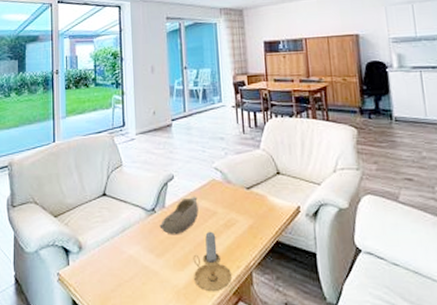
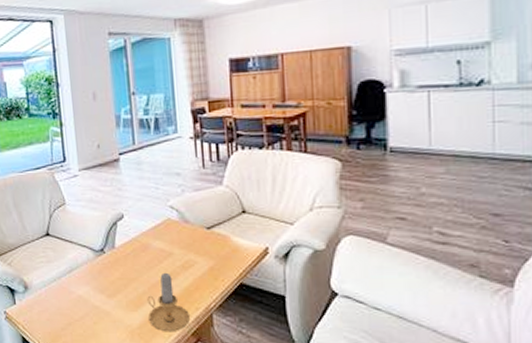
bowl: present [159,196,199,235] -> none [109,236,152,276]

